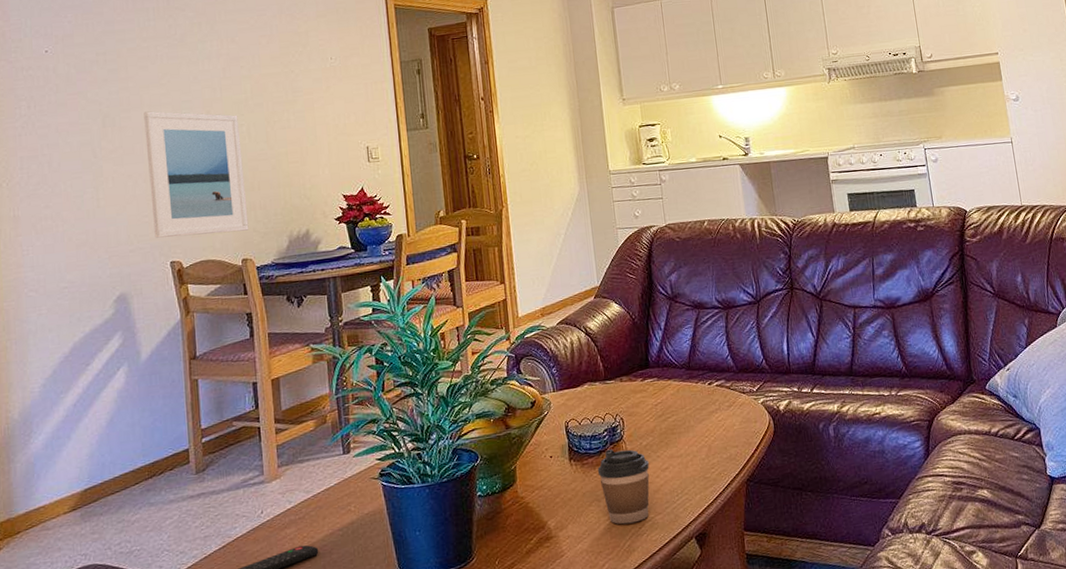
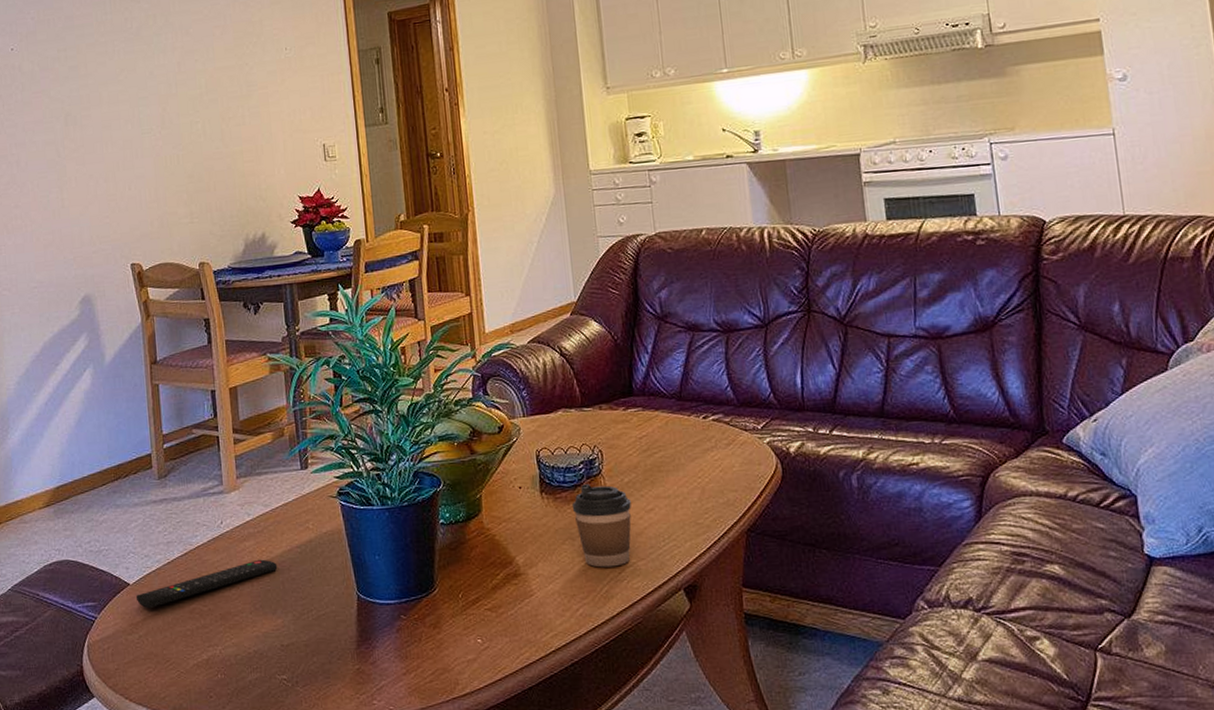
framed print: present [144,111,249,238] -> none [103,108,206,239]

